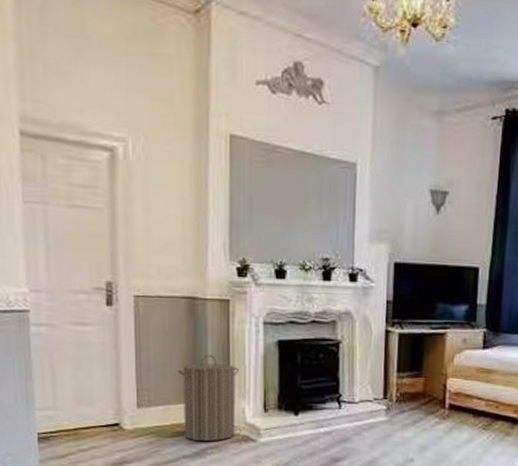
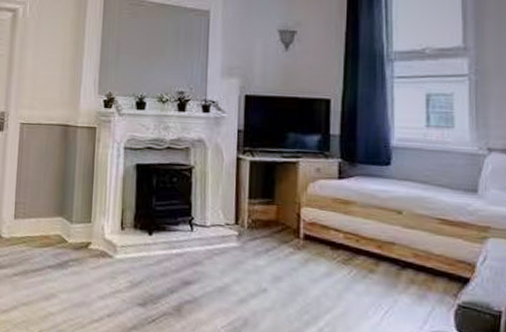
laundry hamper: present [178,355,239,442] -> none [49,175,101,255]

